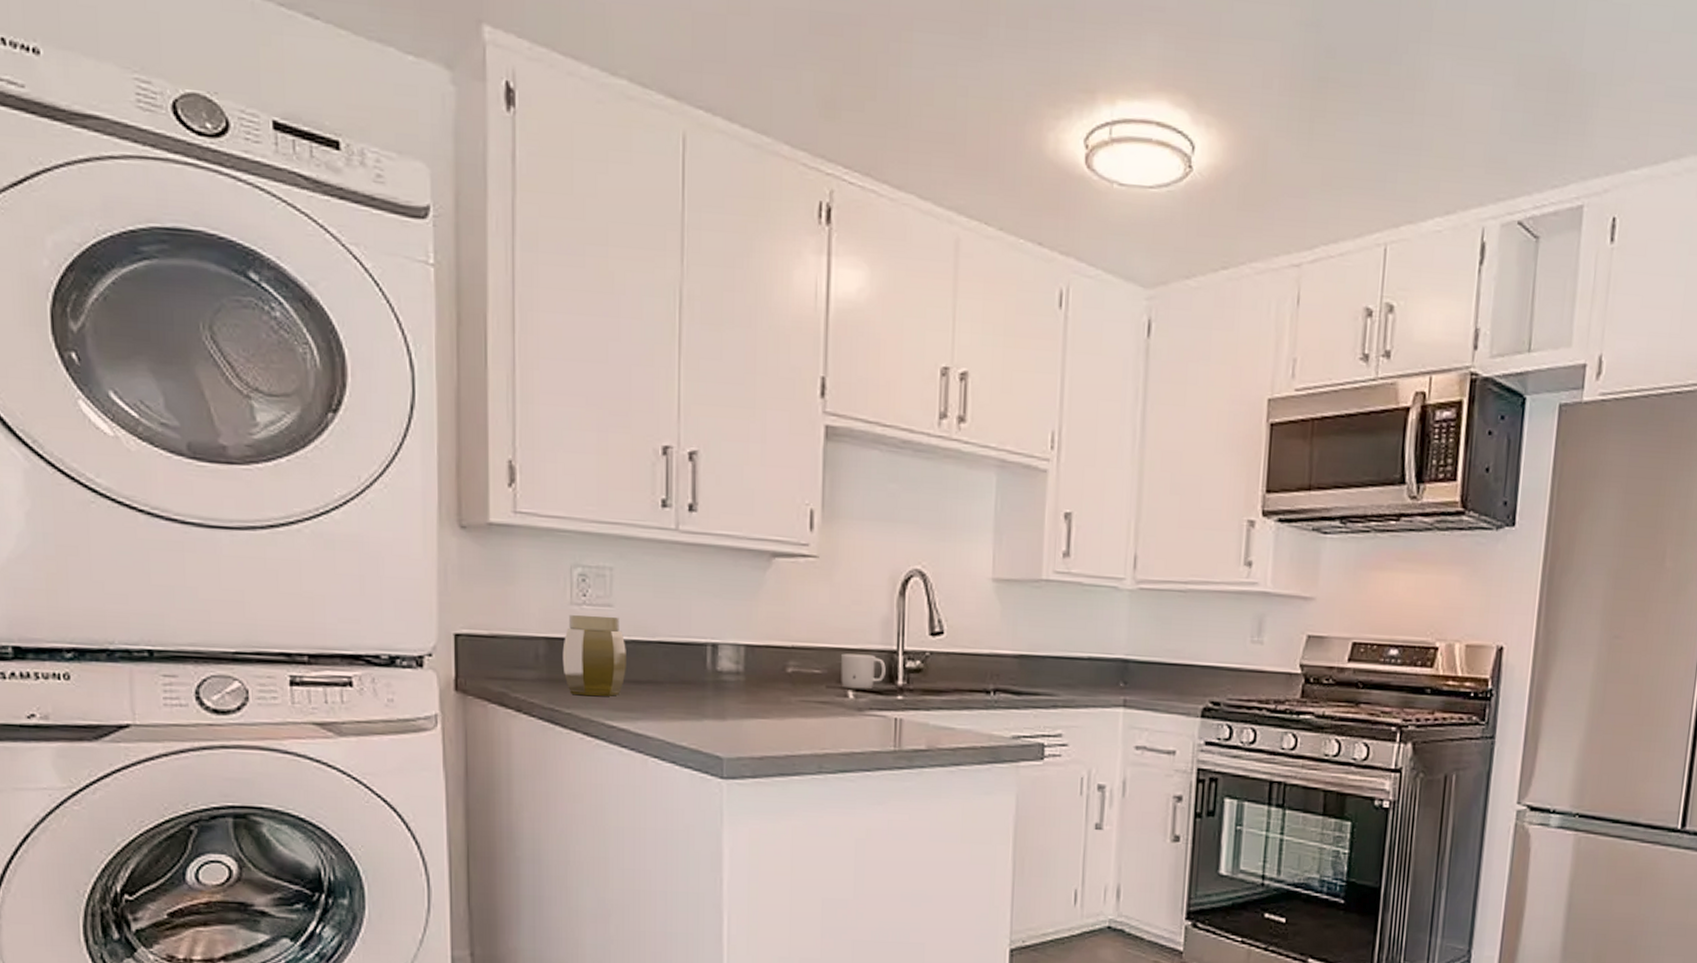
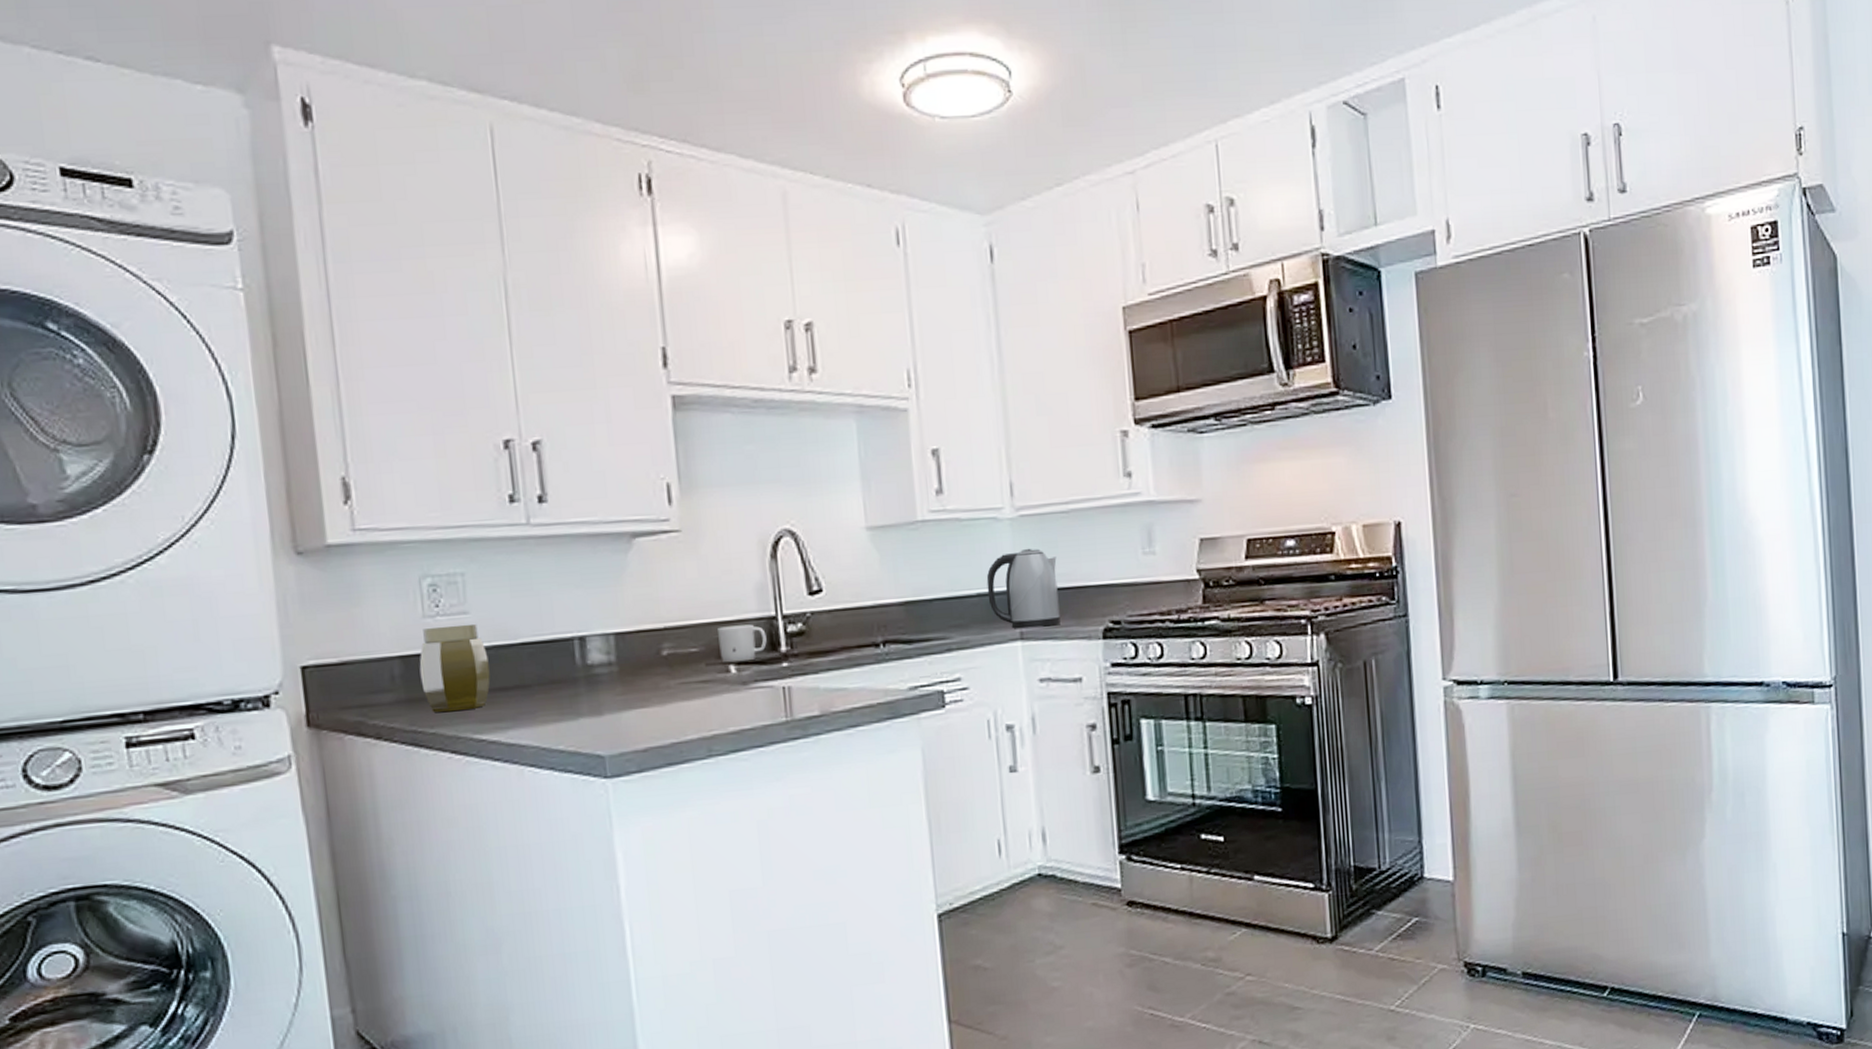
kettle: none [1098,620,1168,698] -> present [986,548,1061,629]

